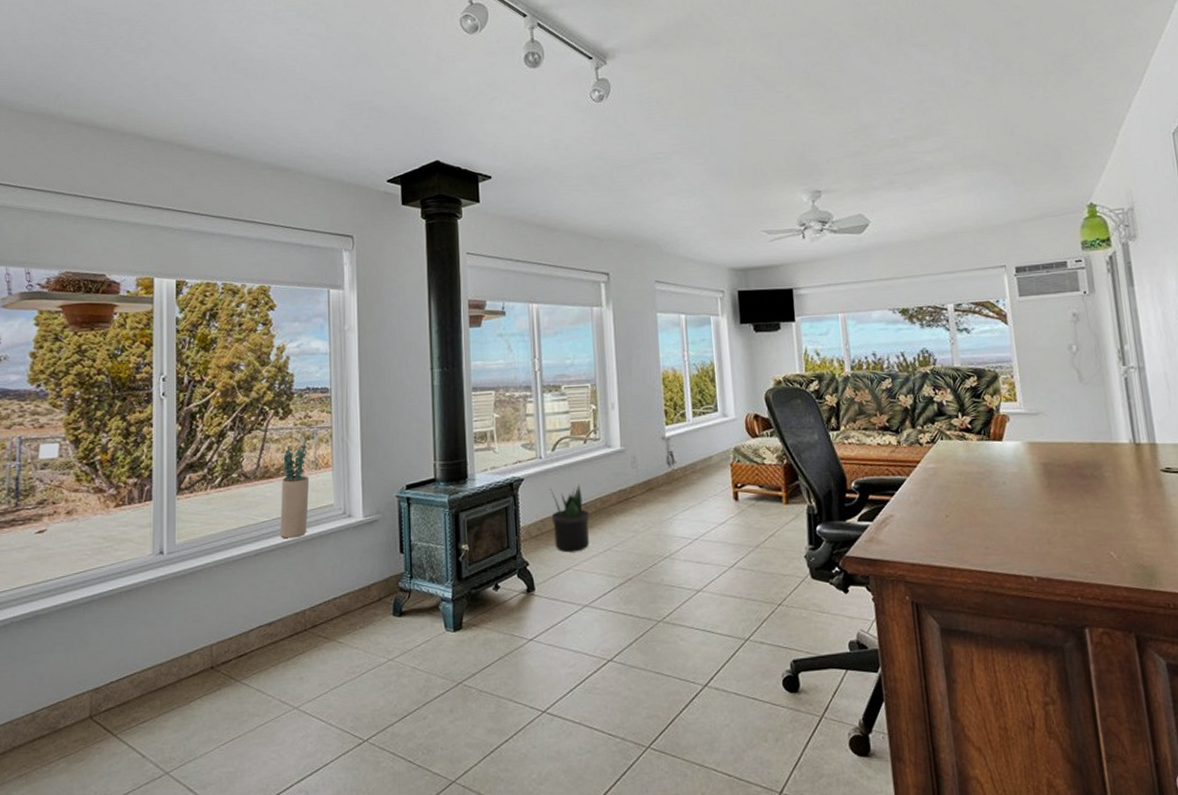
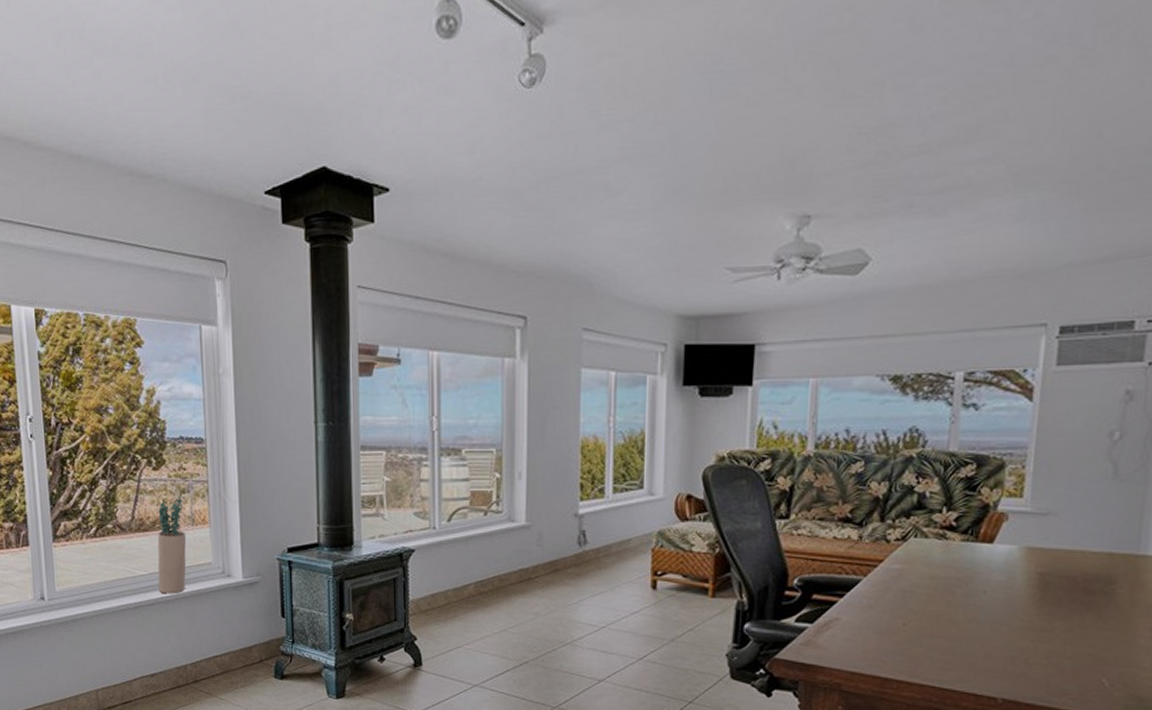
planter: present [550,484,590,551] -> none [443,559,486,629]

